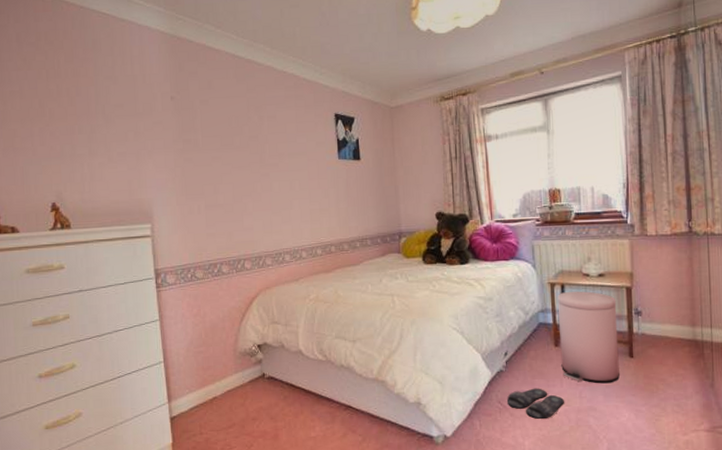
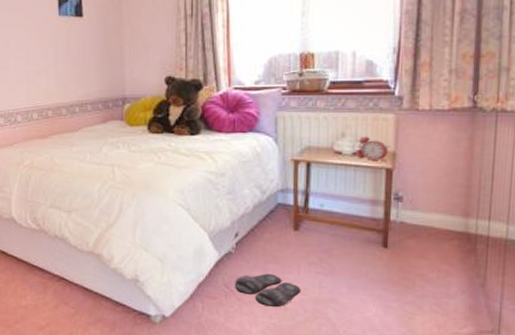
pedal bin: present [557,290,620,384] -> none [300,170,373,275]
alarm clock: none [597,259,628,281] -> present [352,136,391,162]

